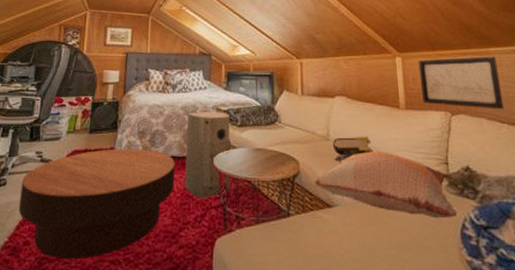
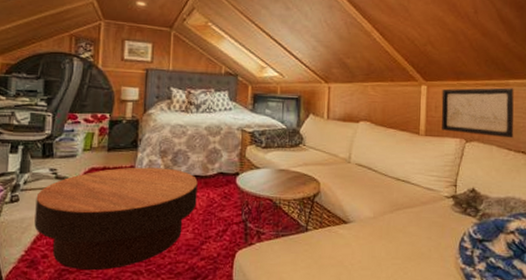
air purifier: present [185,111,232,199] -> none [207,132,256,215]
decorative pillow: present [314,150,458,219] -> none [332,173,459,234]
book: present [332,136,374,159] -> none [353,159,391,180]

